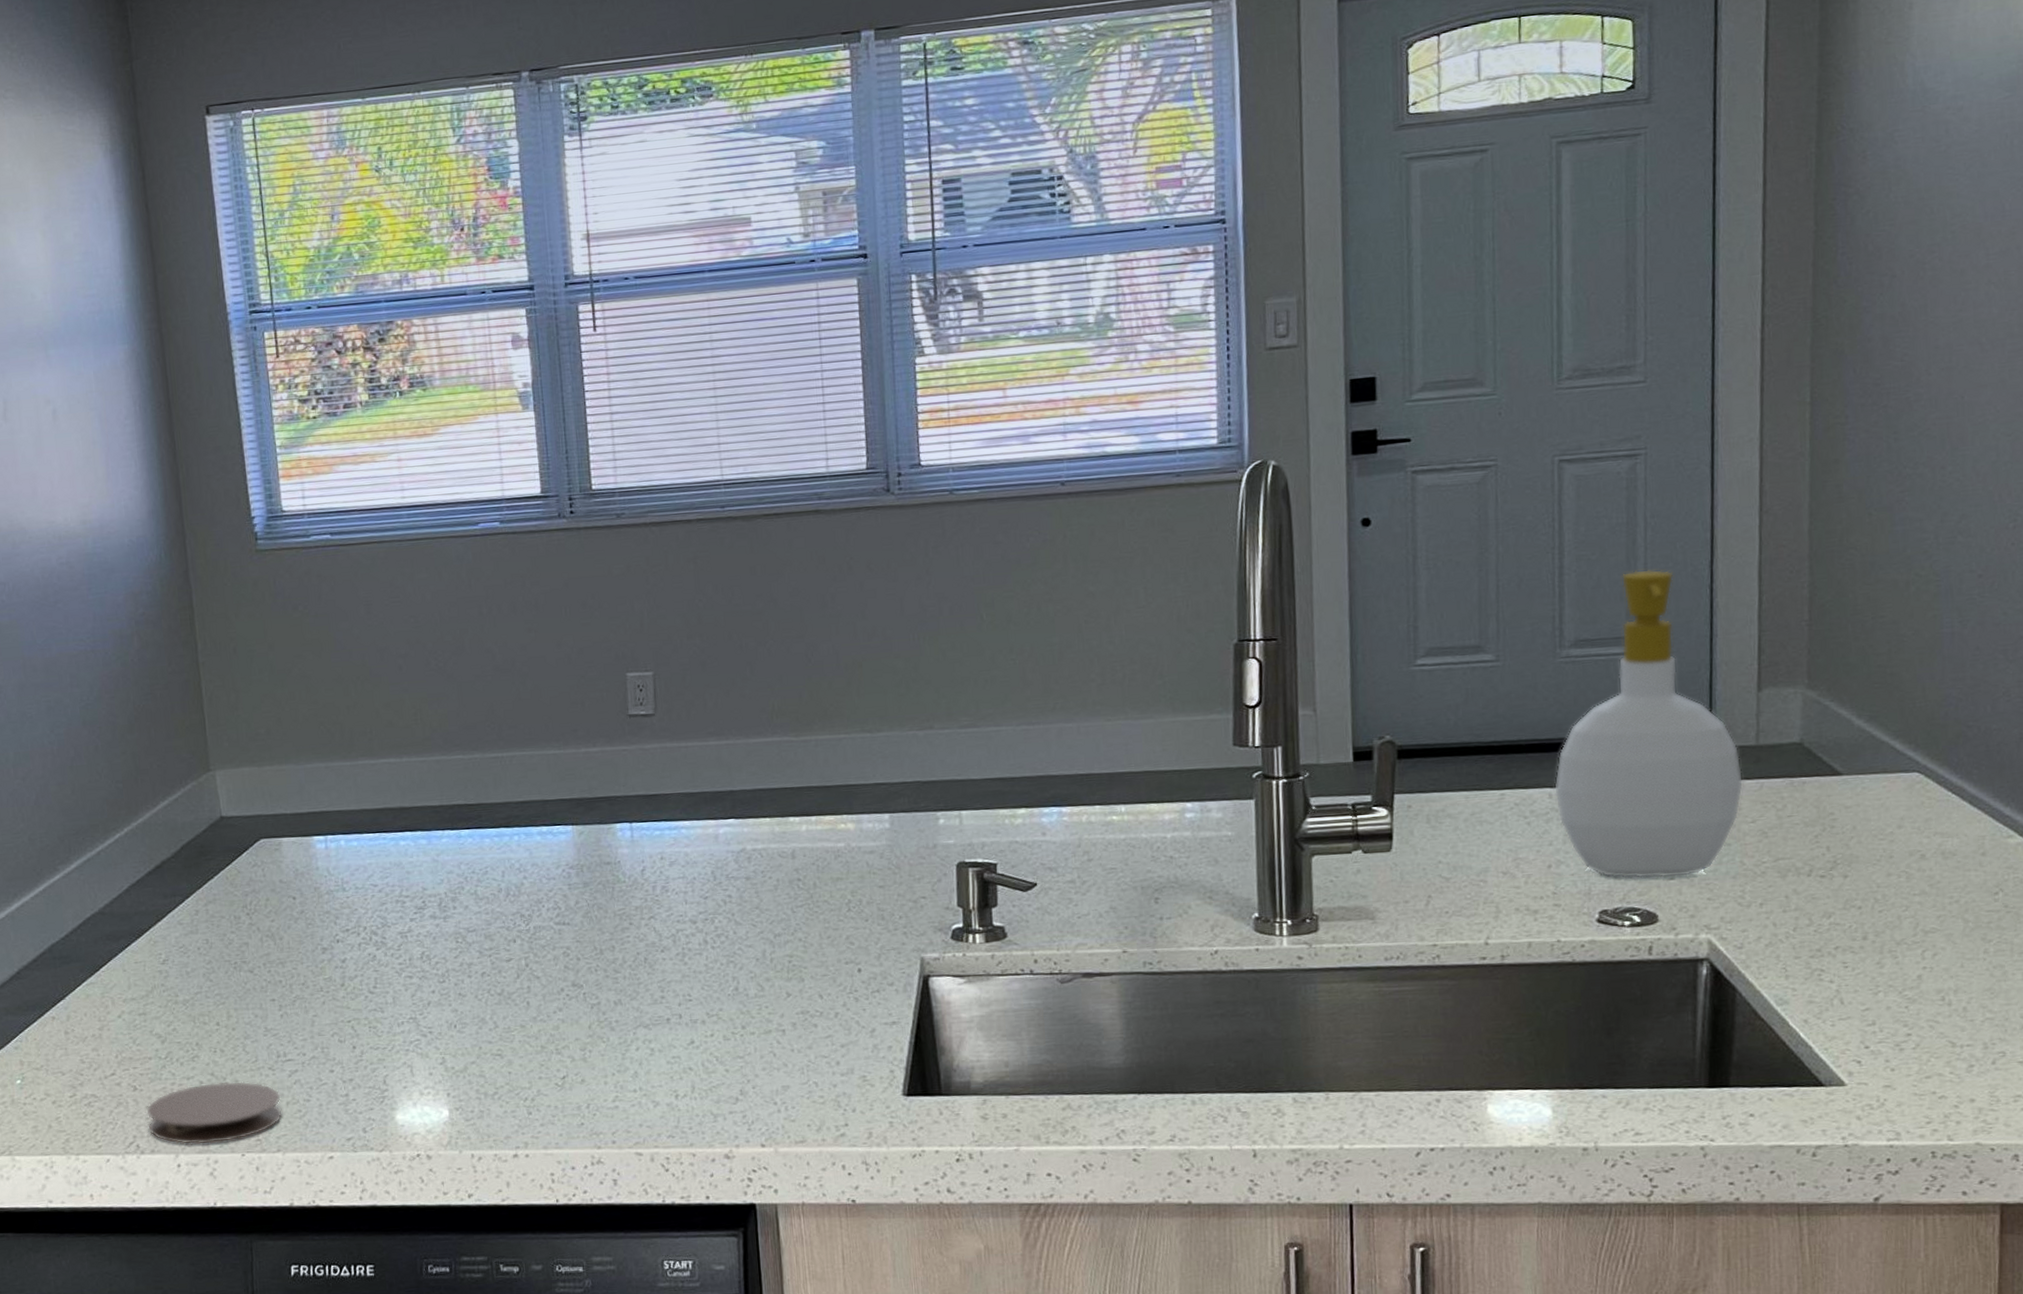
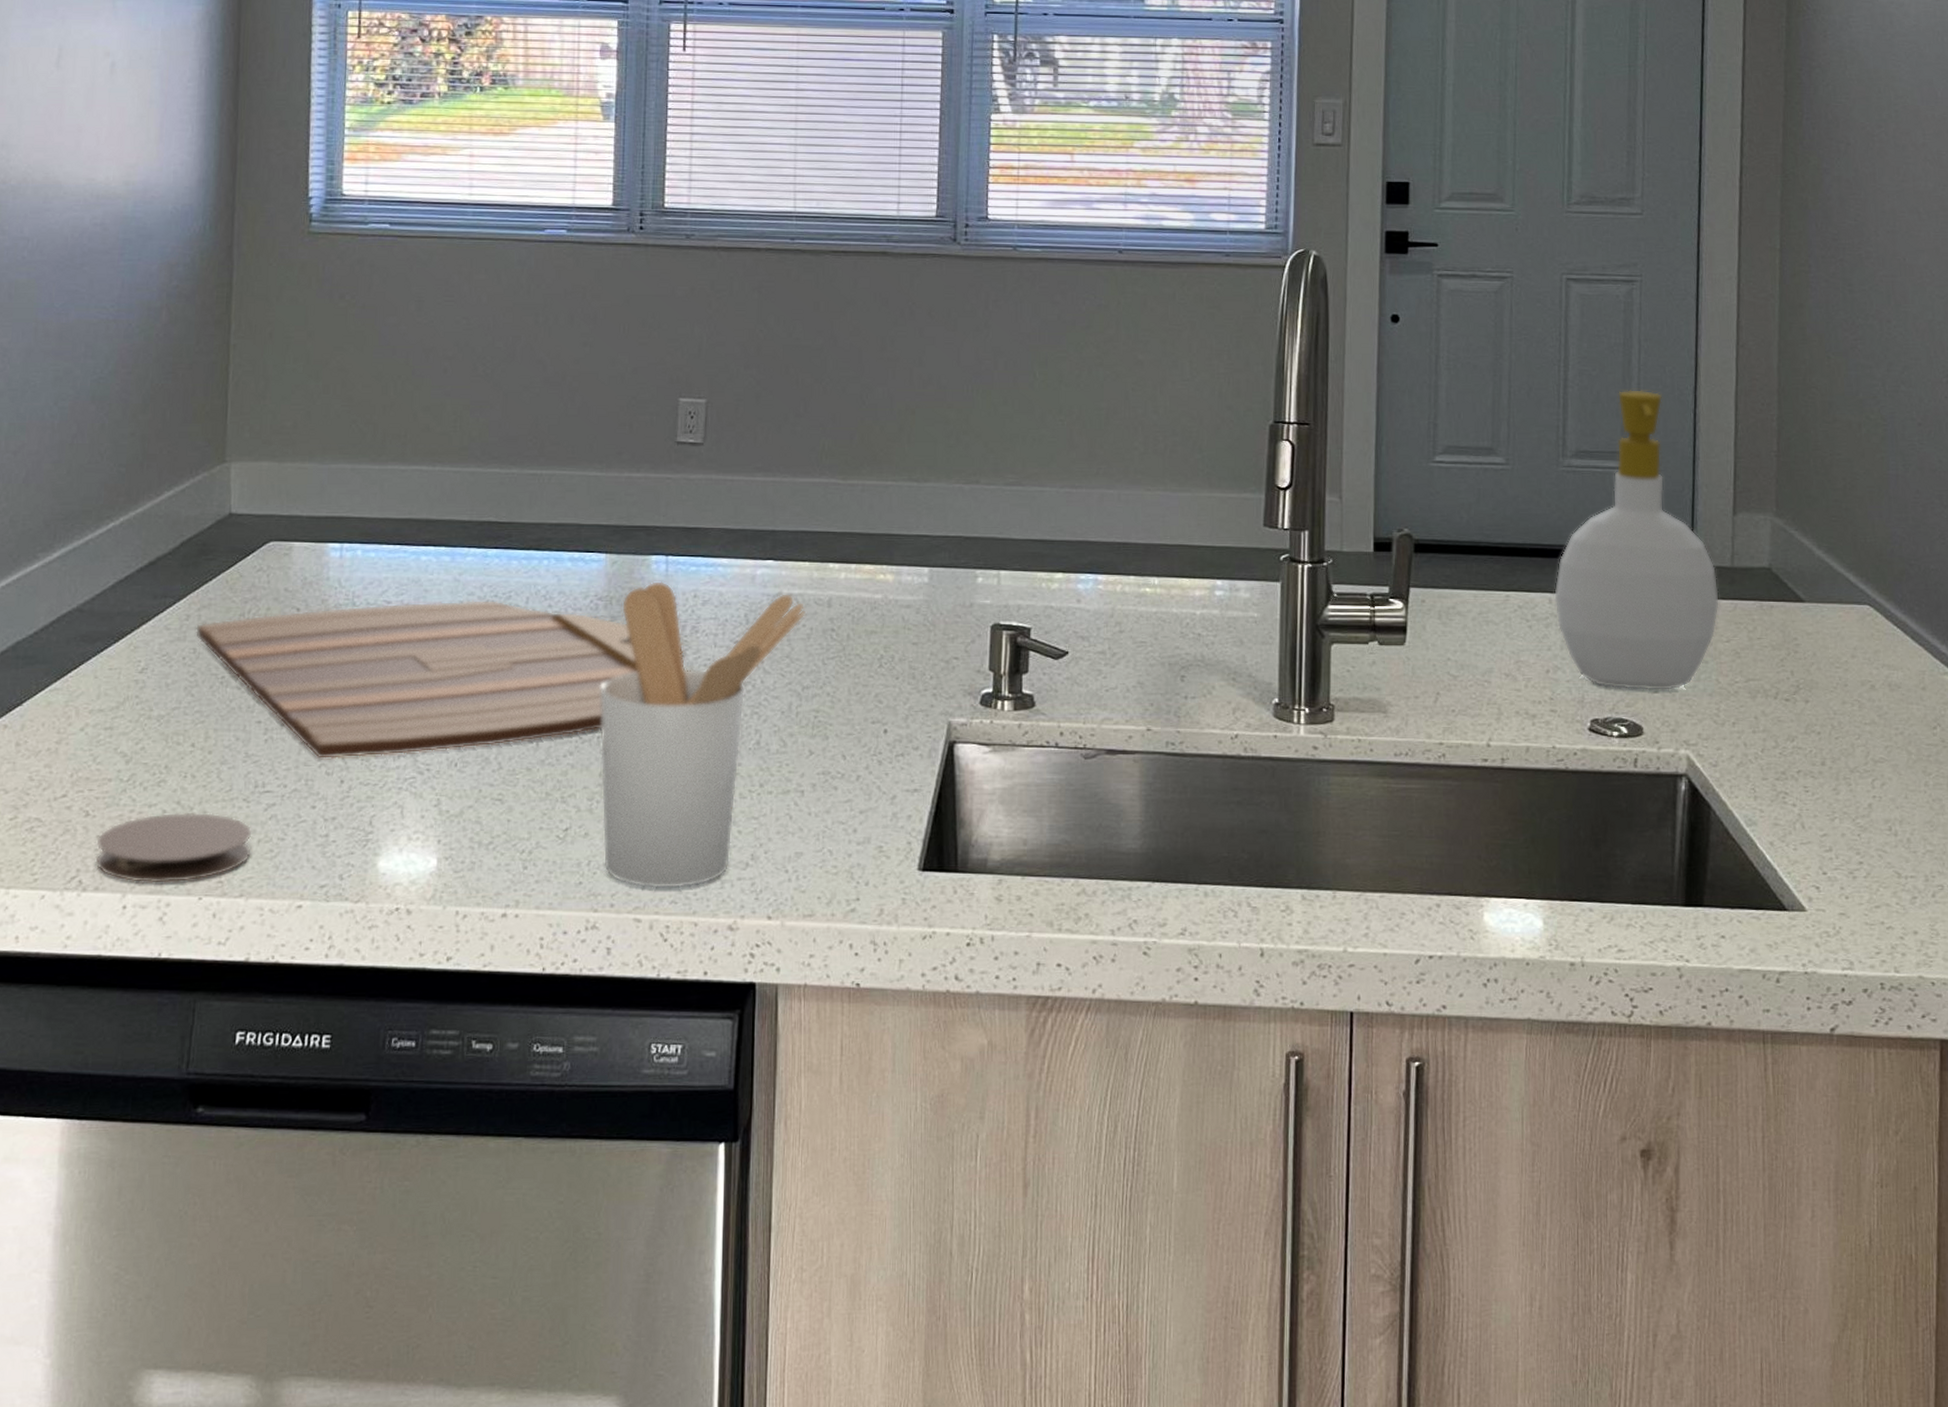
cutting board: none [206,875,615,1030] -> present [196,599,638,760]
utensil holder: none [581,847,772,1126] -> present [599,581,807,889]

